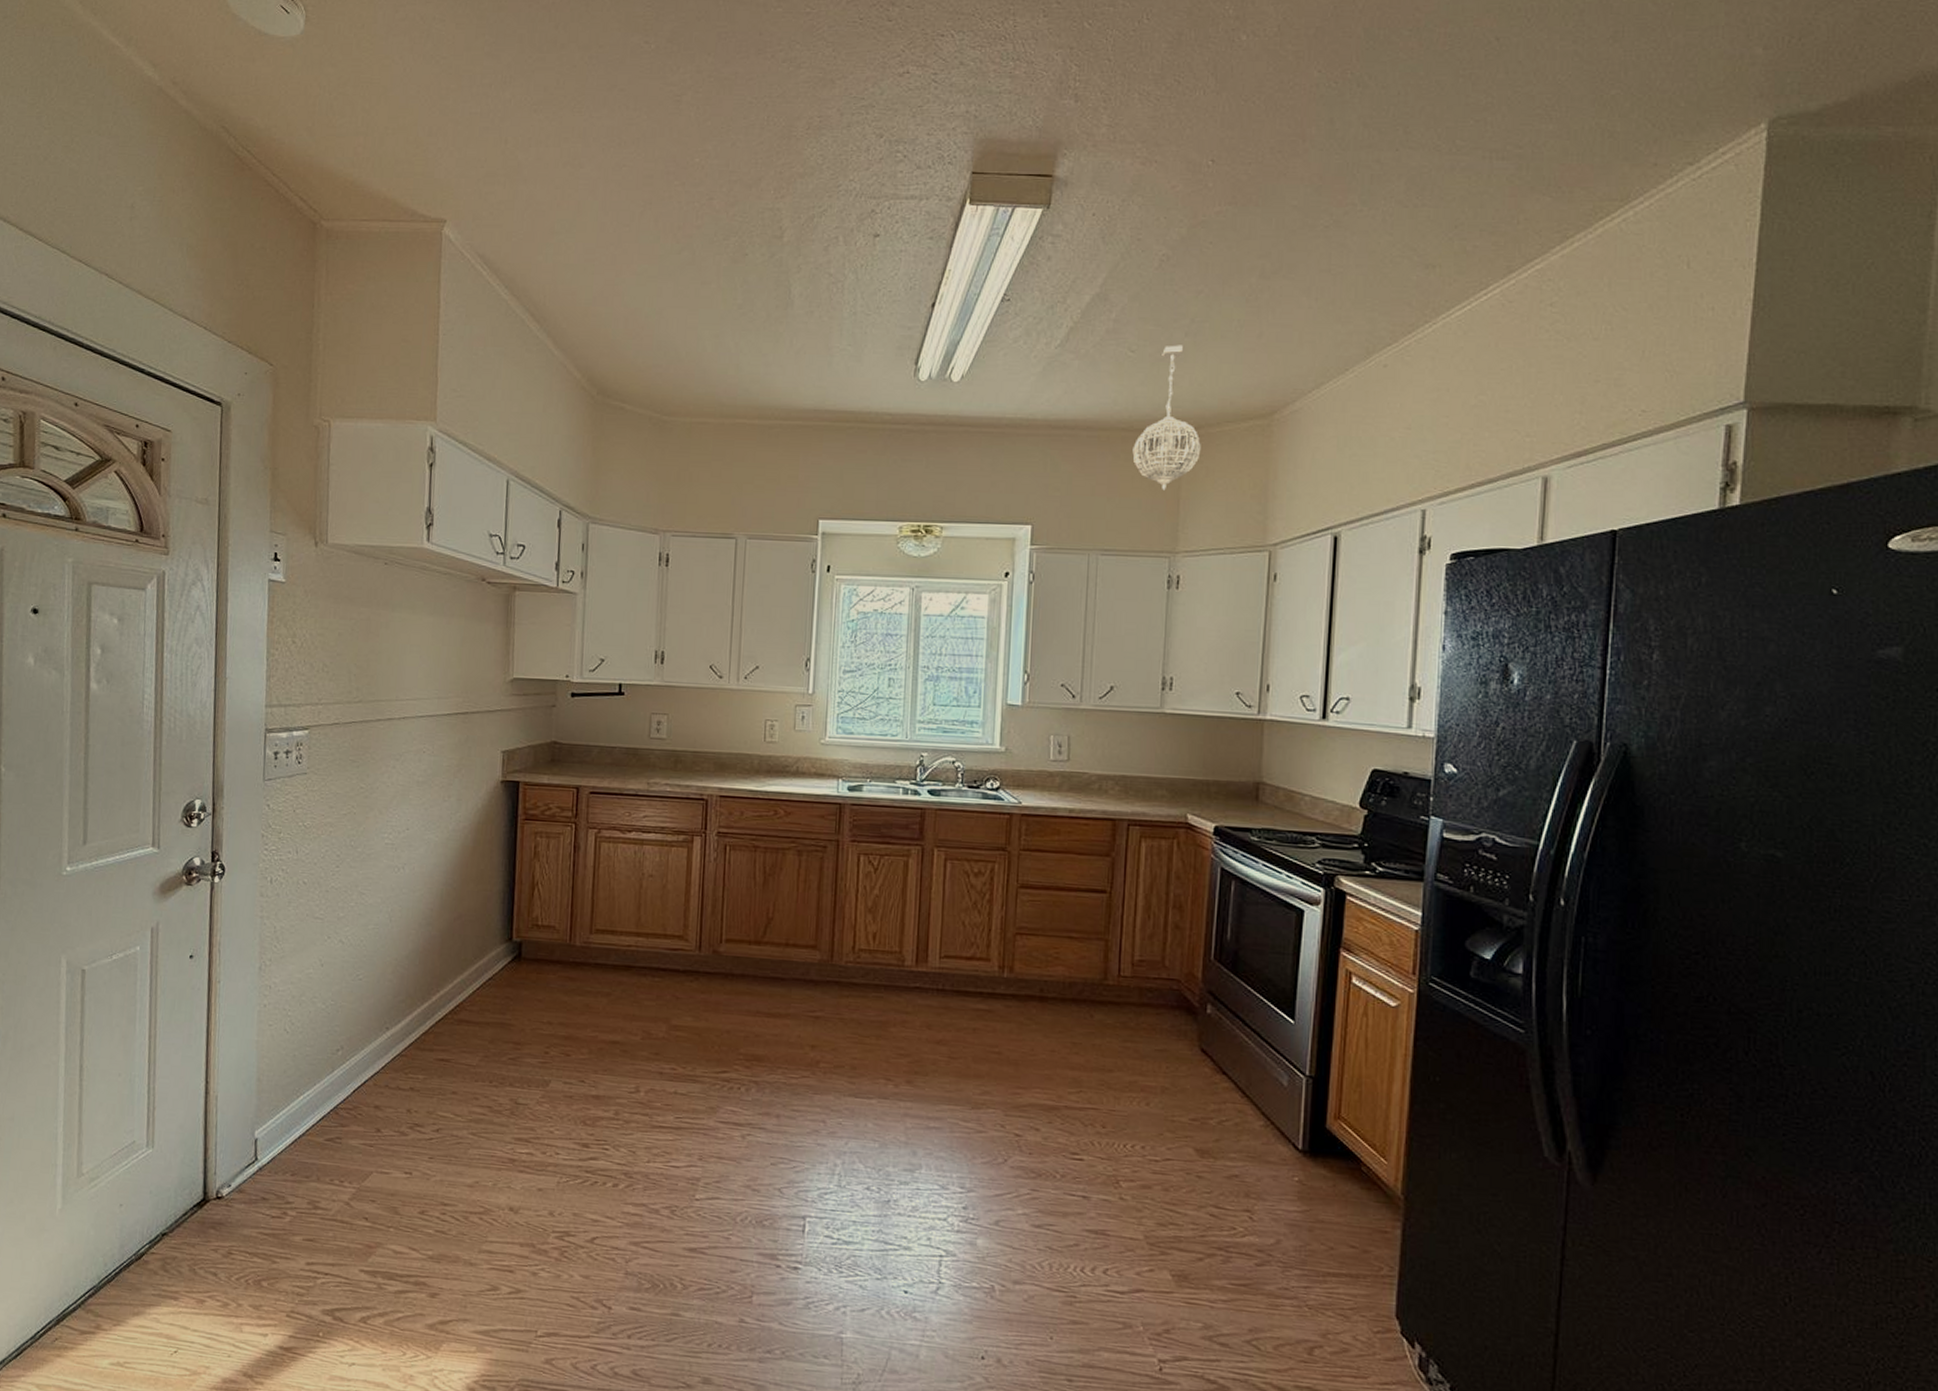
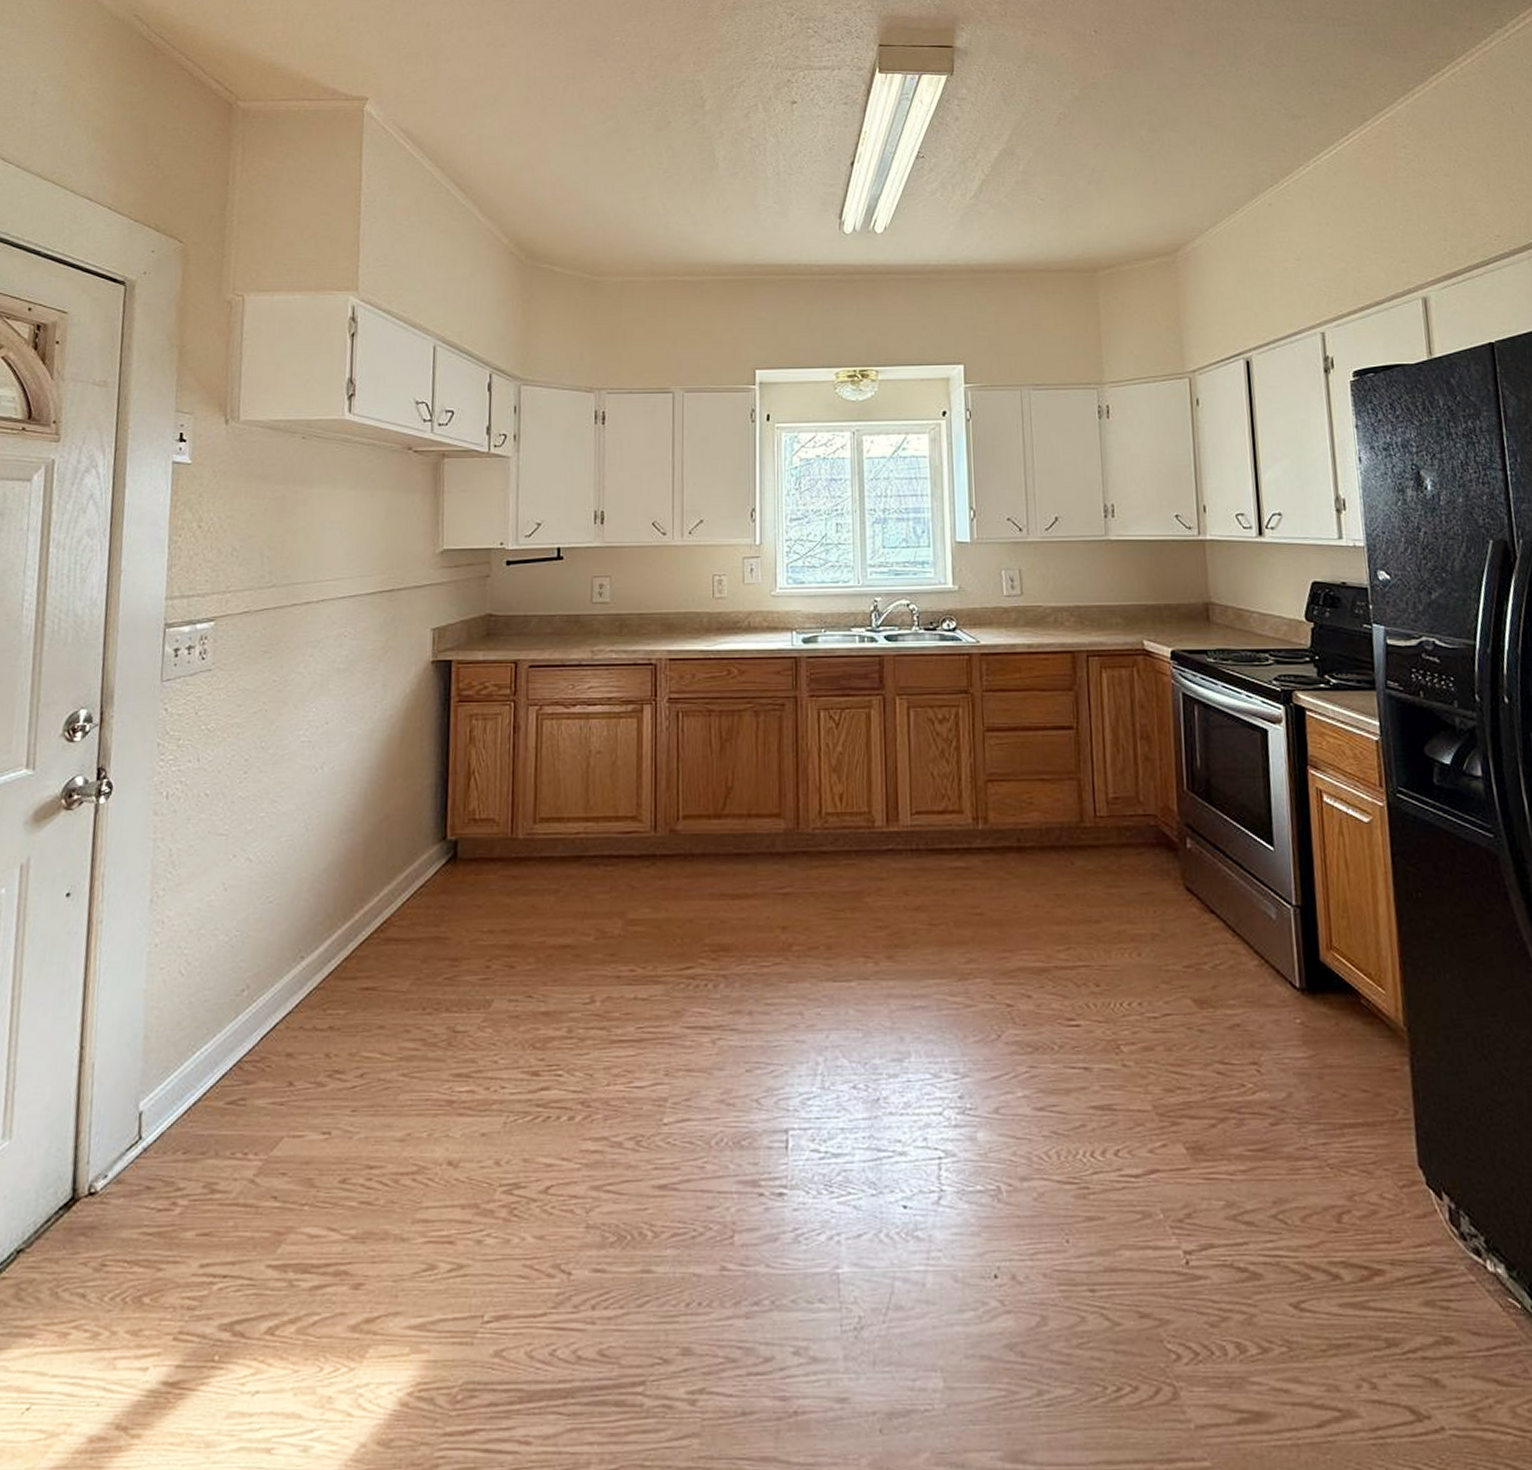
pendant light: present [1132,345,1201,491] -> none [1051,192,1115,326]

